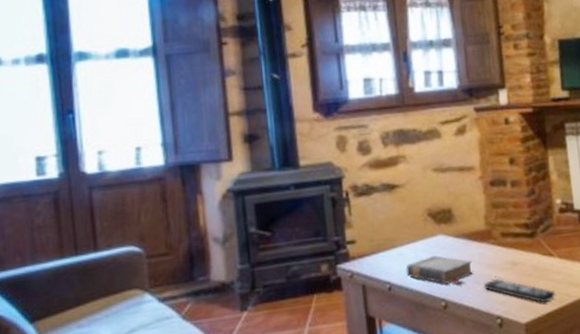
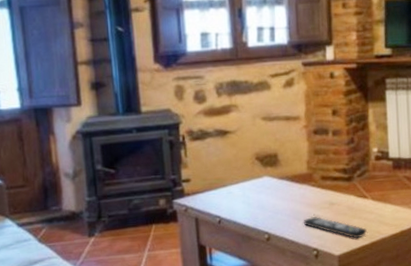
book: present [406,255,473,285] -> none [234,194,294,221]

